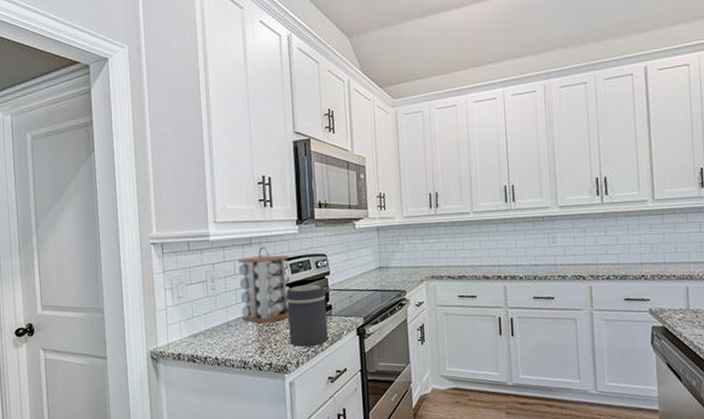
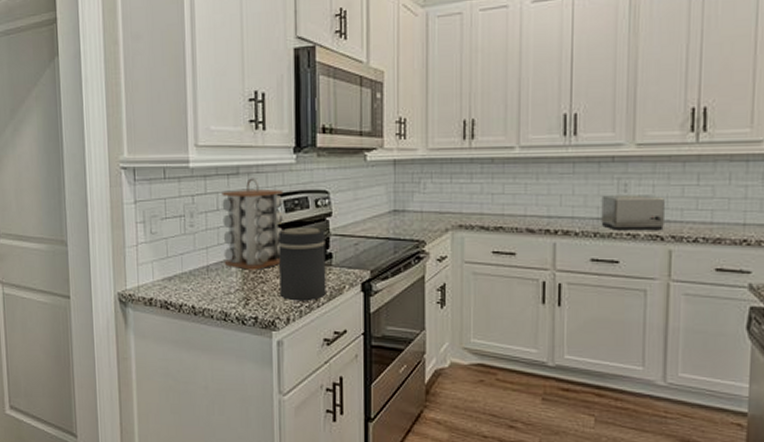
toaster: none [537,245,584,274] -> present [601,195,665,231]

